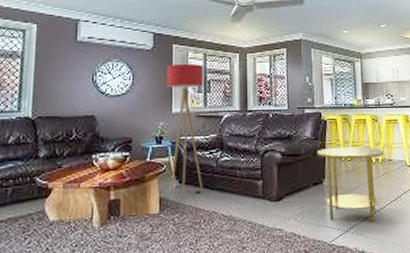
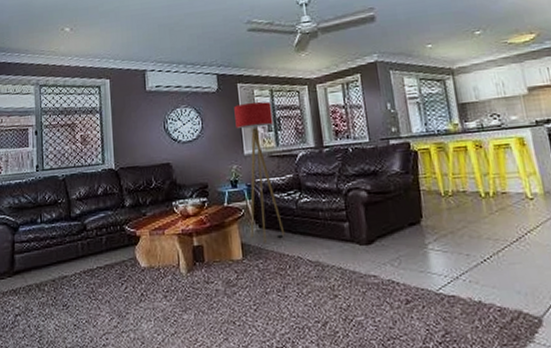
side table: present [316,146,385,223] -> none [409,179,497,268]

